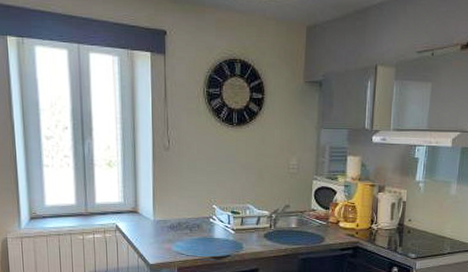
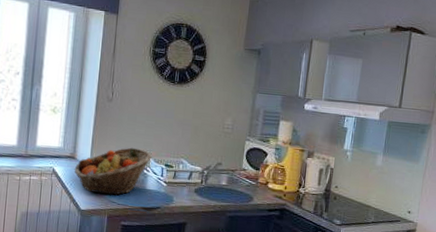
fruit basket: none [137,196,218,247] -> present [74,147,153,196]

